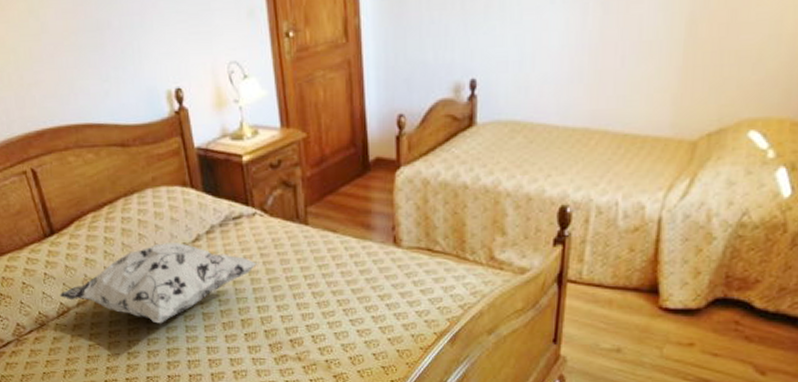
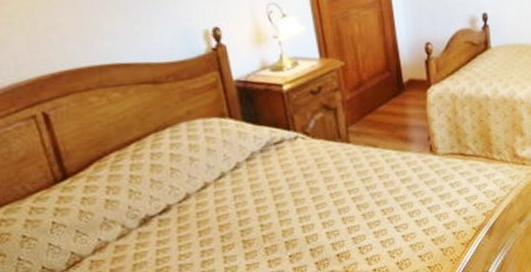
decorative pillow: present [59,243,258,324] -> none [70,172,302,259]

